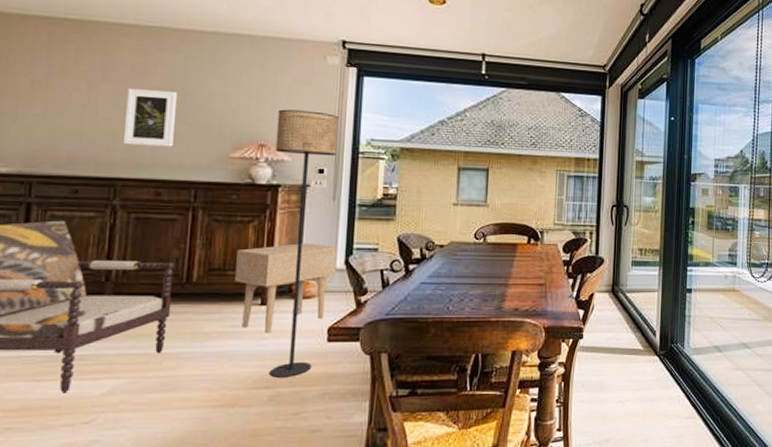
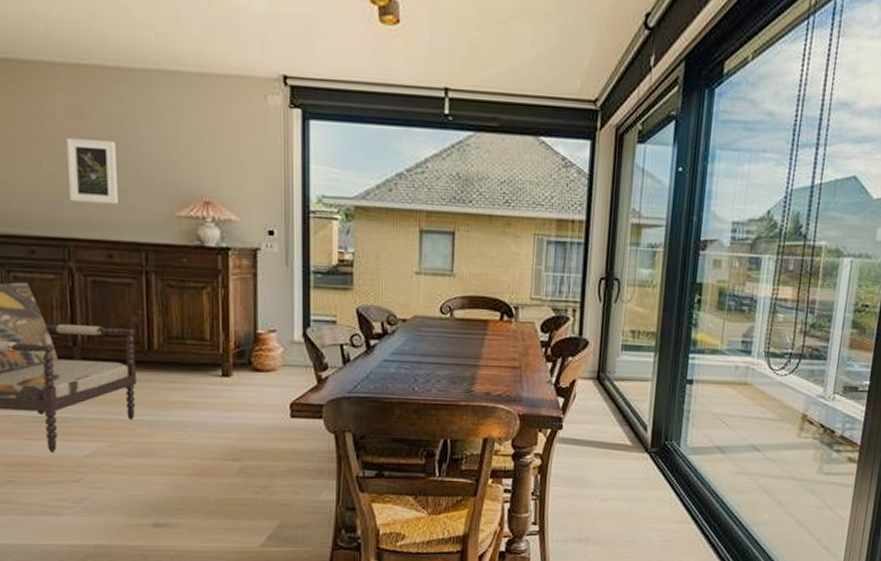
side table: present [235,242,337,333] -> none [193,312,294,406]
floor lamp: present [270,109,339,378] -> none [220,160,286,451]

